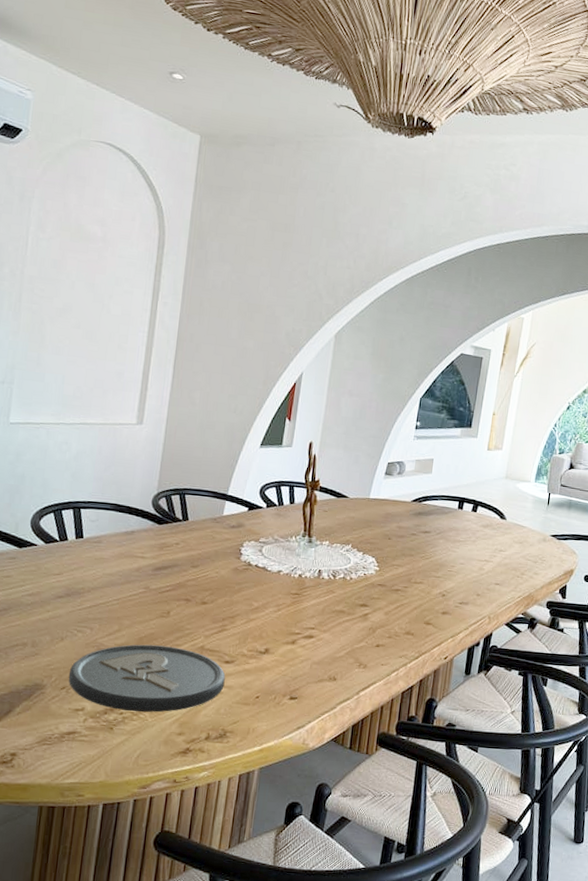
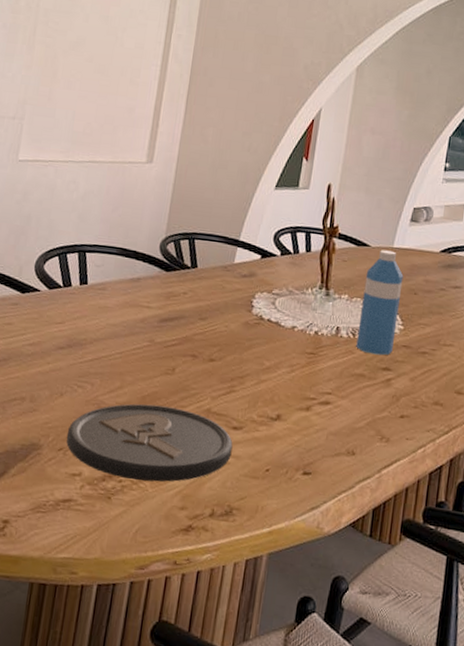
water bottle: none [336,500,379,594] -> present [356,250,404,355]

